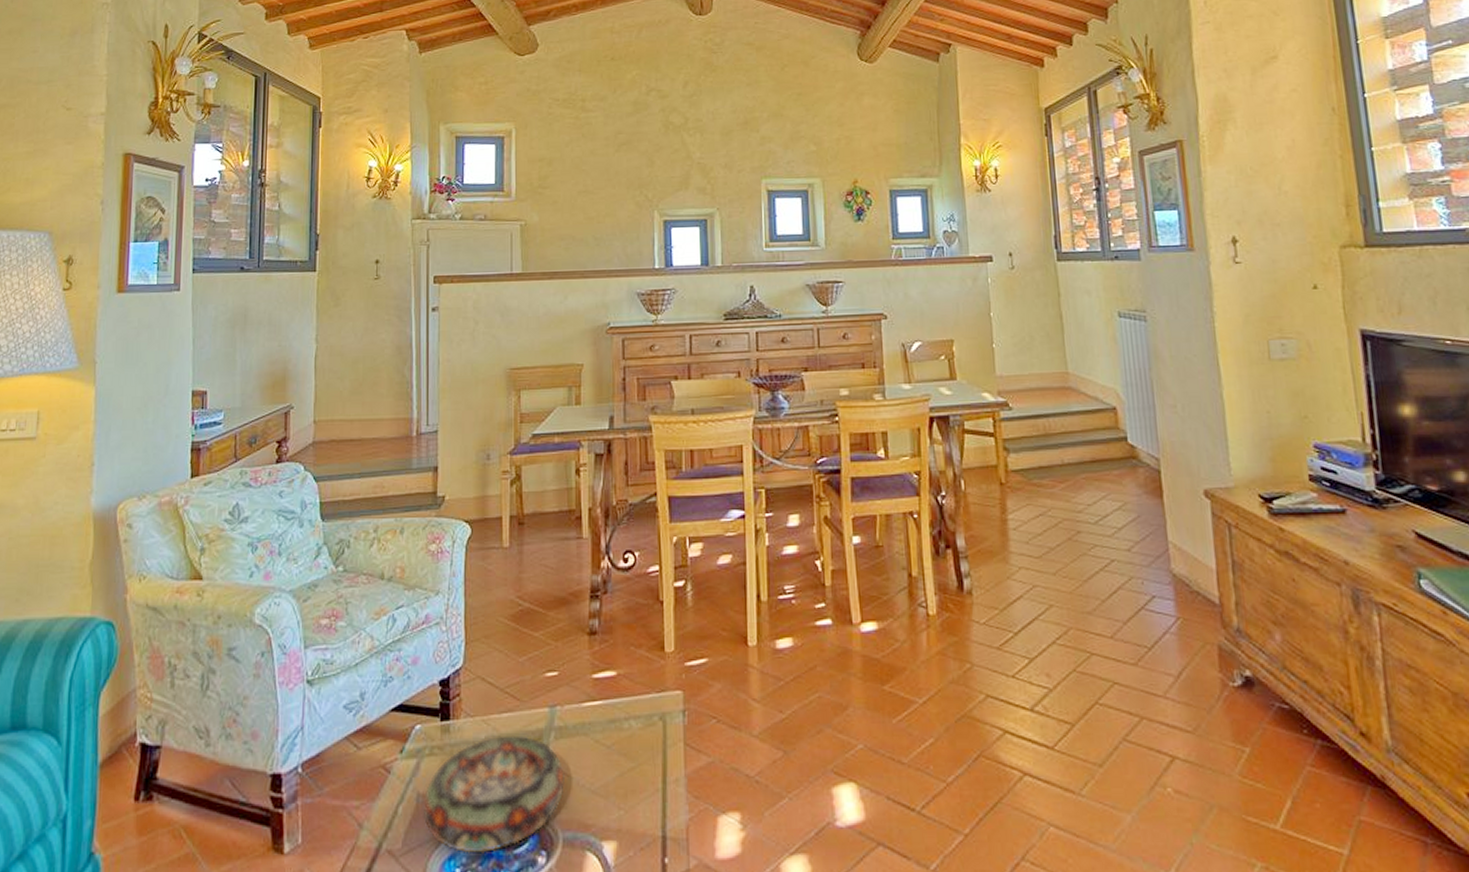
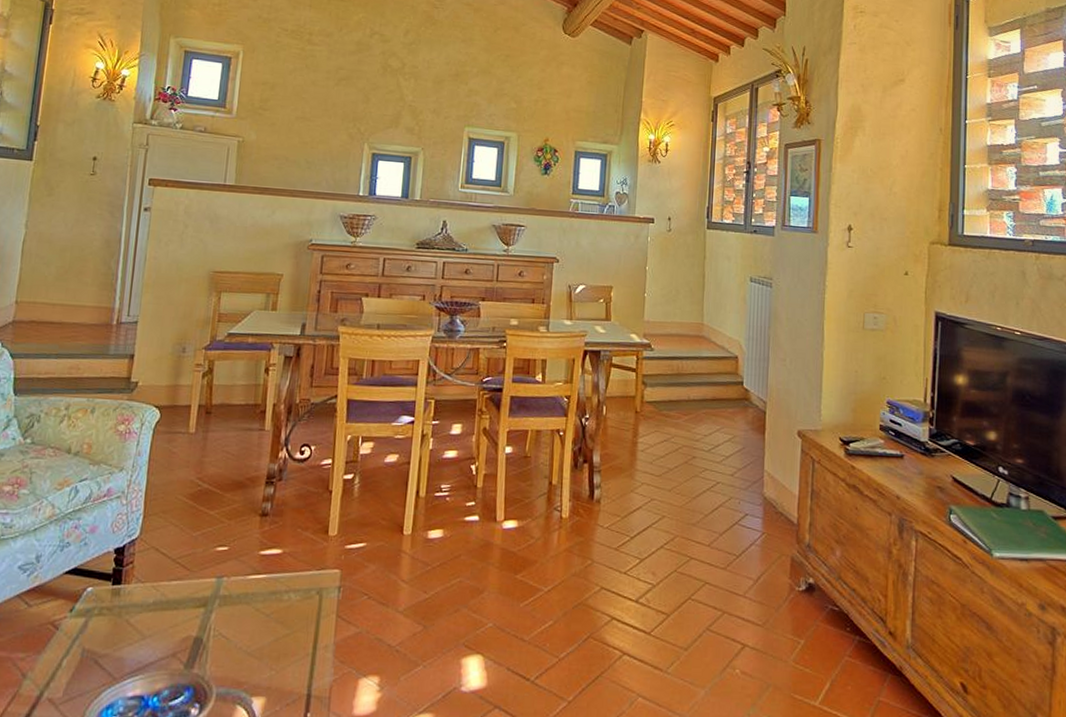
decorative bowl: present [422,735,565,853] -> none [85,600,225,704]

